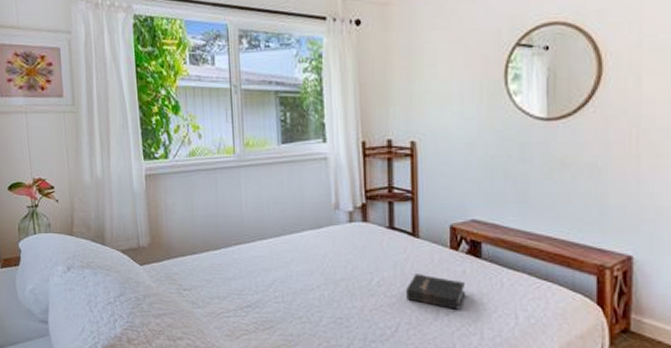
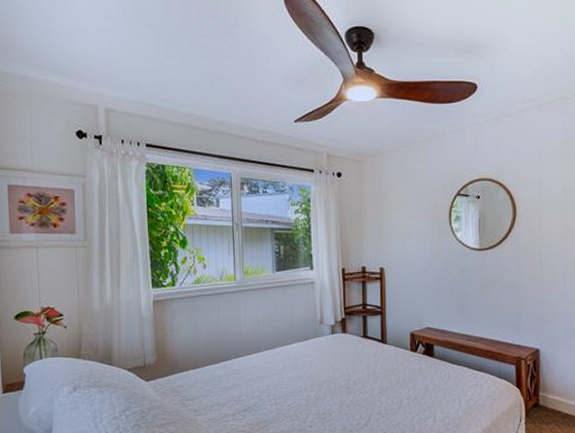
hardback book: present [406,273,466,310] -> none [377,372,423,399]

